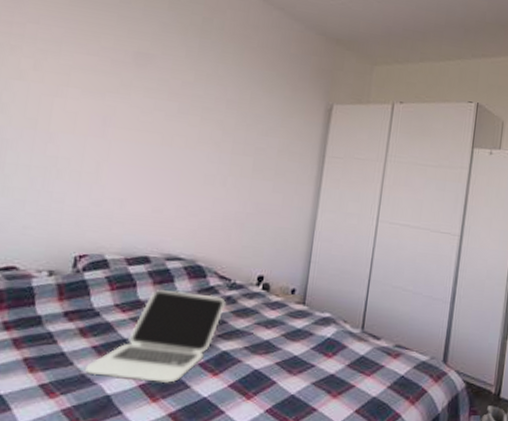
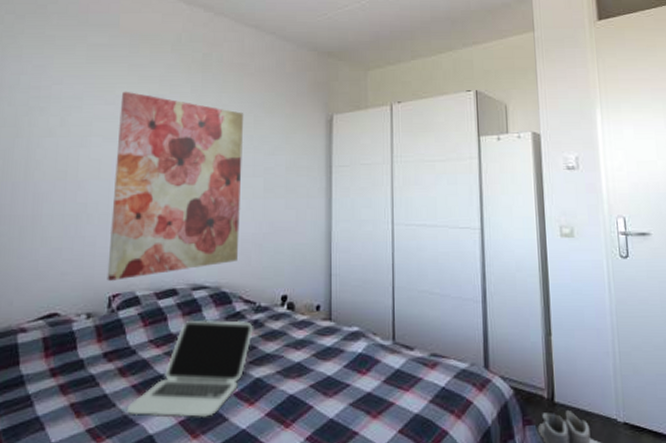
wall art: none [74,43,240,241] -> present [107,91,243,281]

